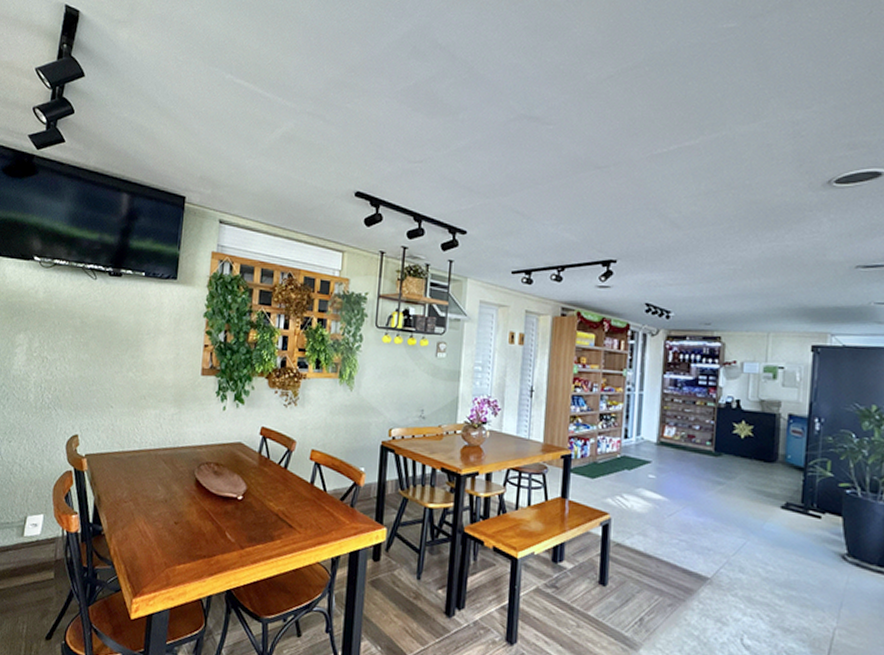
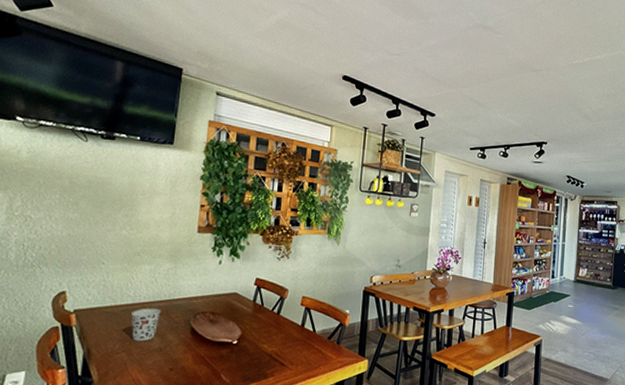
cup: none [137,455,166,491] -> present [131,308,161,342]

